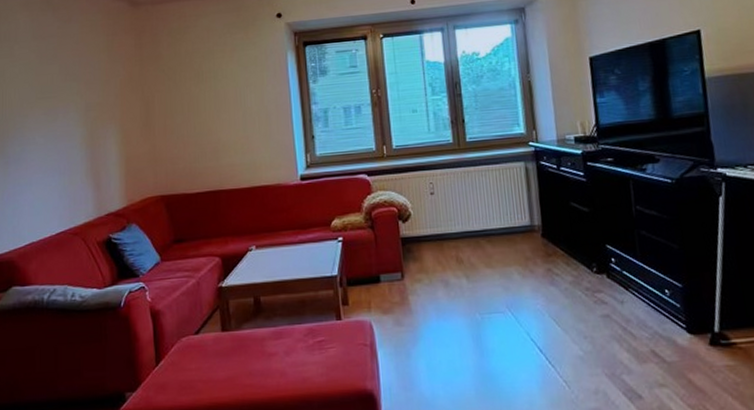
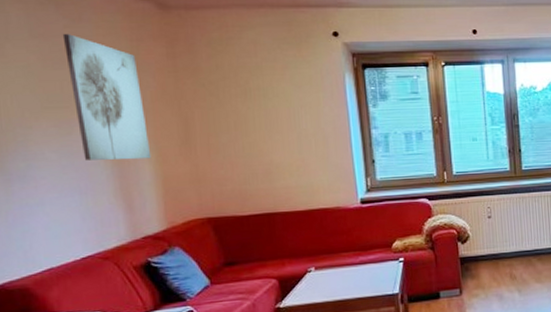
wall art: none [56,34,118,144] -> present [62,34,152,161]

